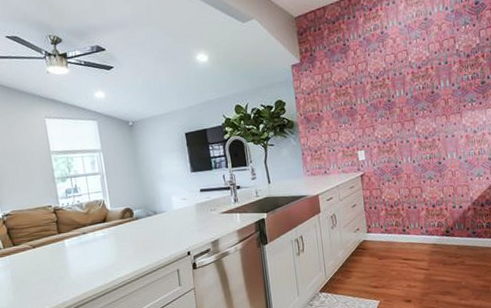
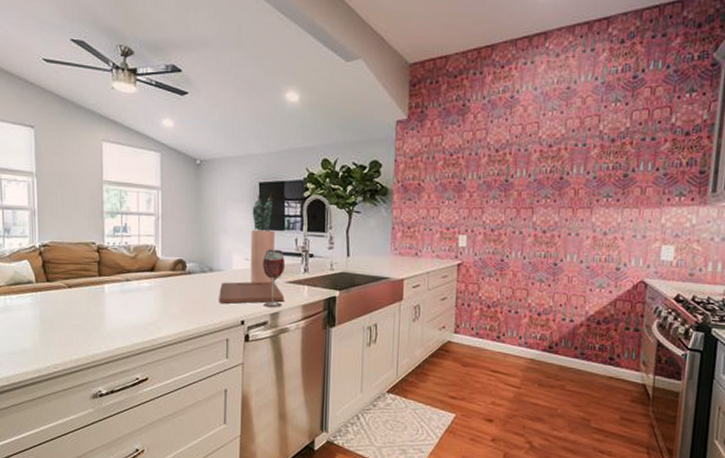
cutting board: none [165,214,221,240] -> present [219,281,284,304]
vase: none [182,140,209,219] -> present [250,193,275,284]
wineglass: none [197,186,220,238] -> present [262,249,285,308]

